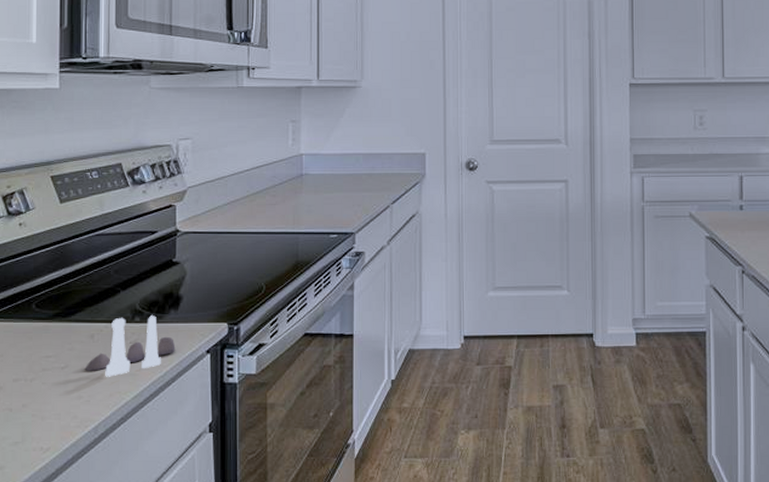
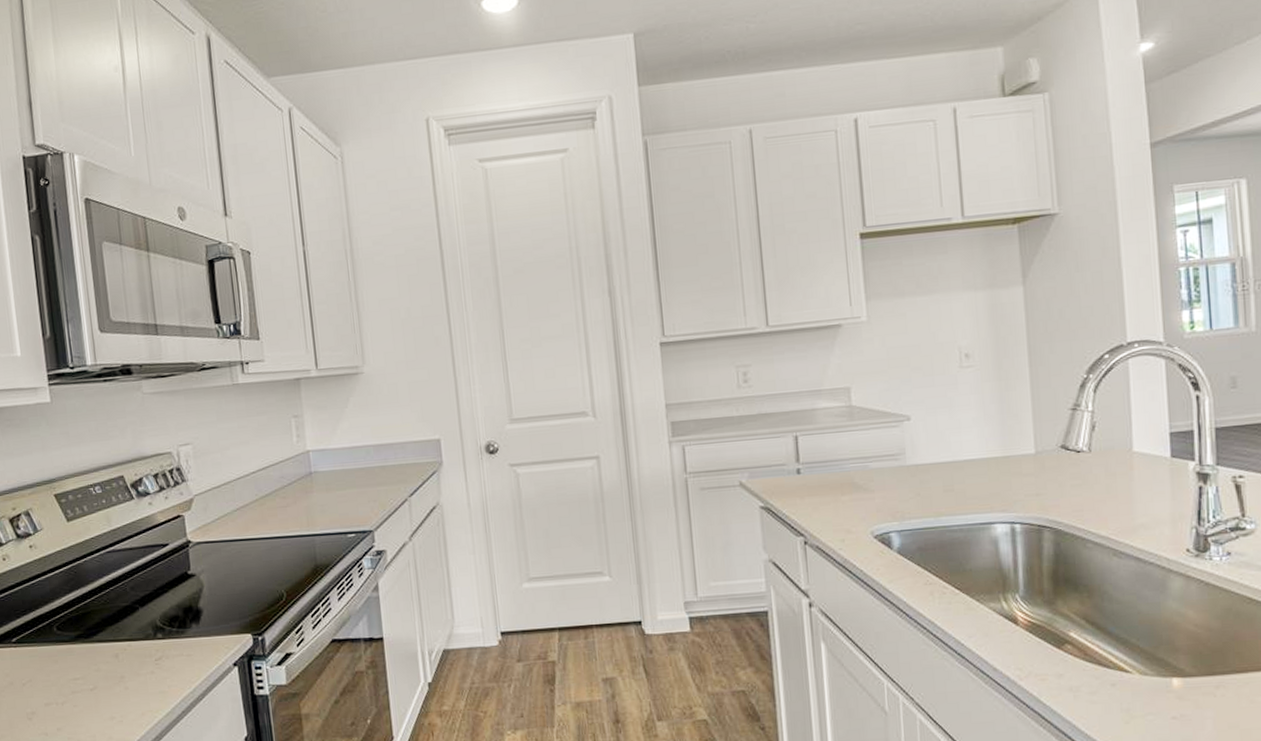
salt and pepper shaker set: present [86,314,176,377] -> none [114,630,202,696]

